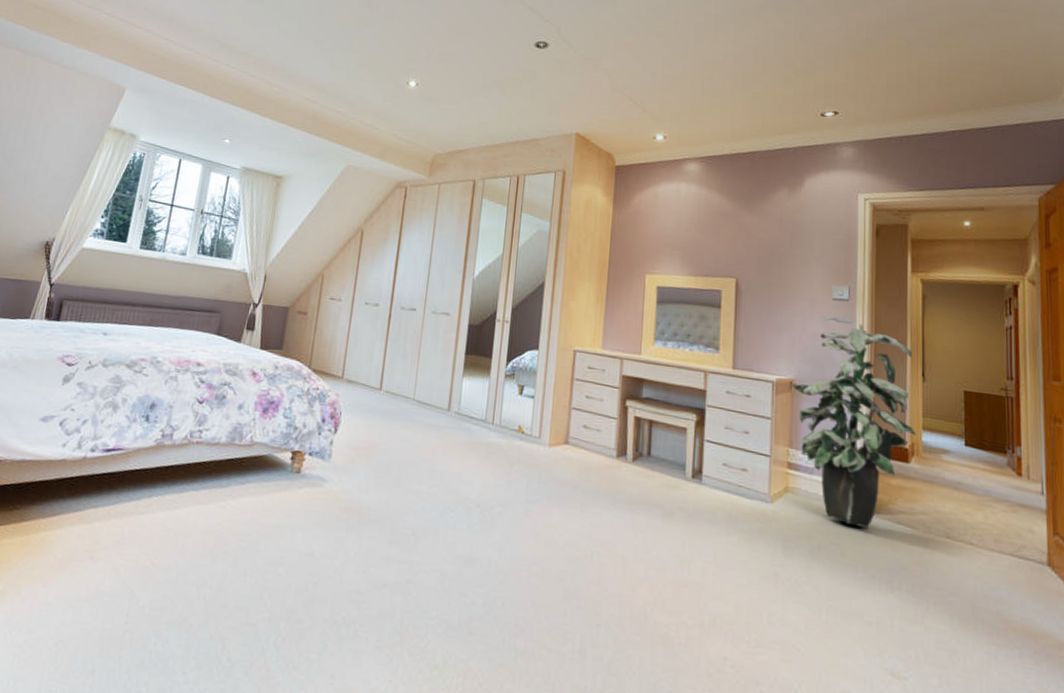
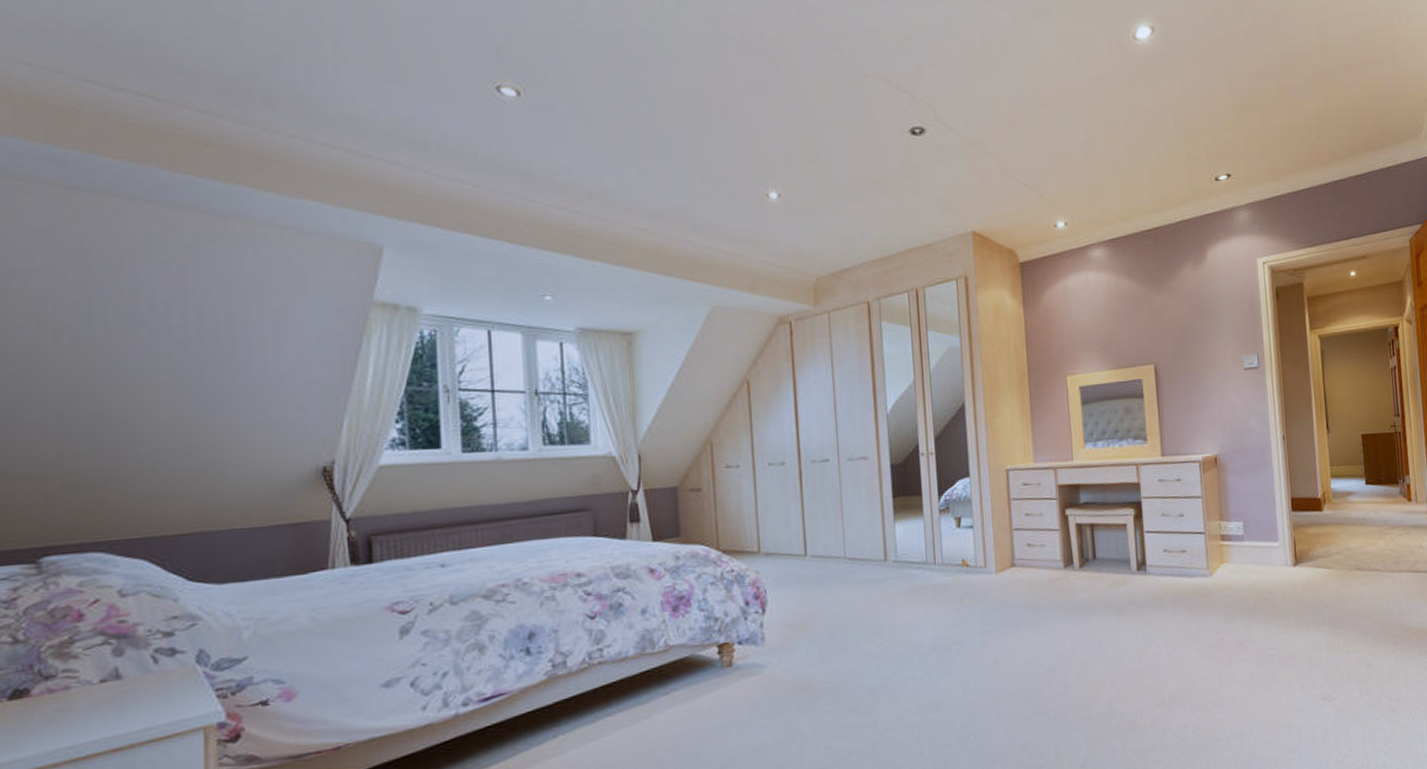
indoor plant: present [789,315,916,528] -> none [1214,384,1326,579]

